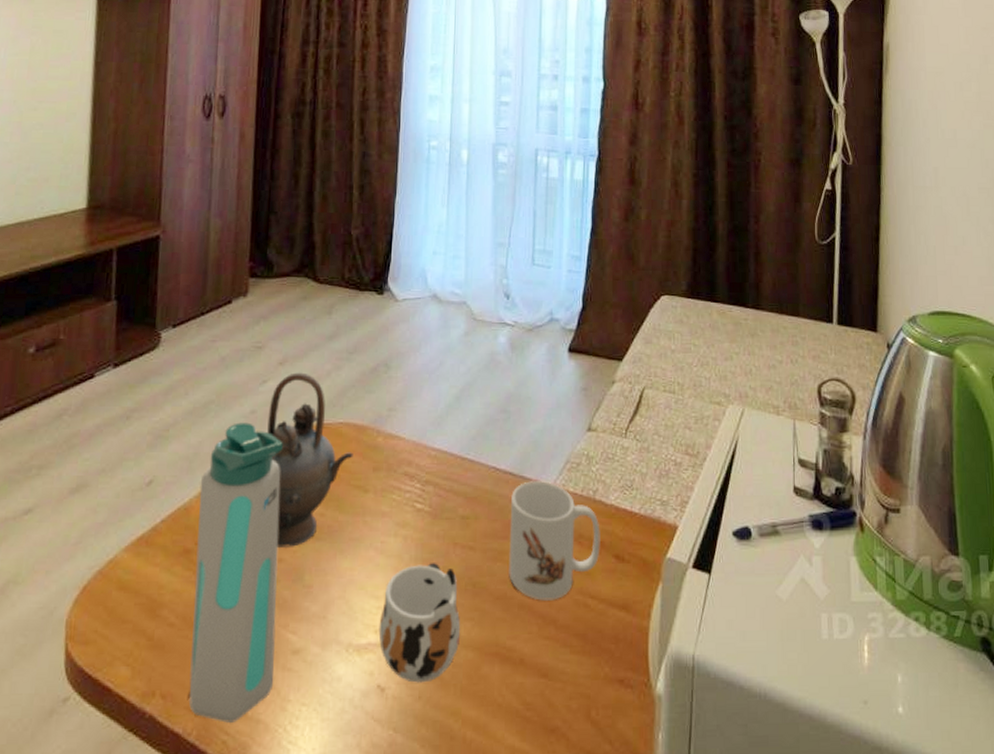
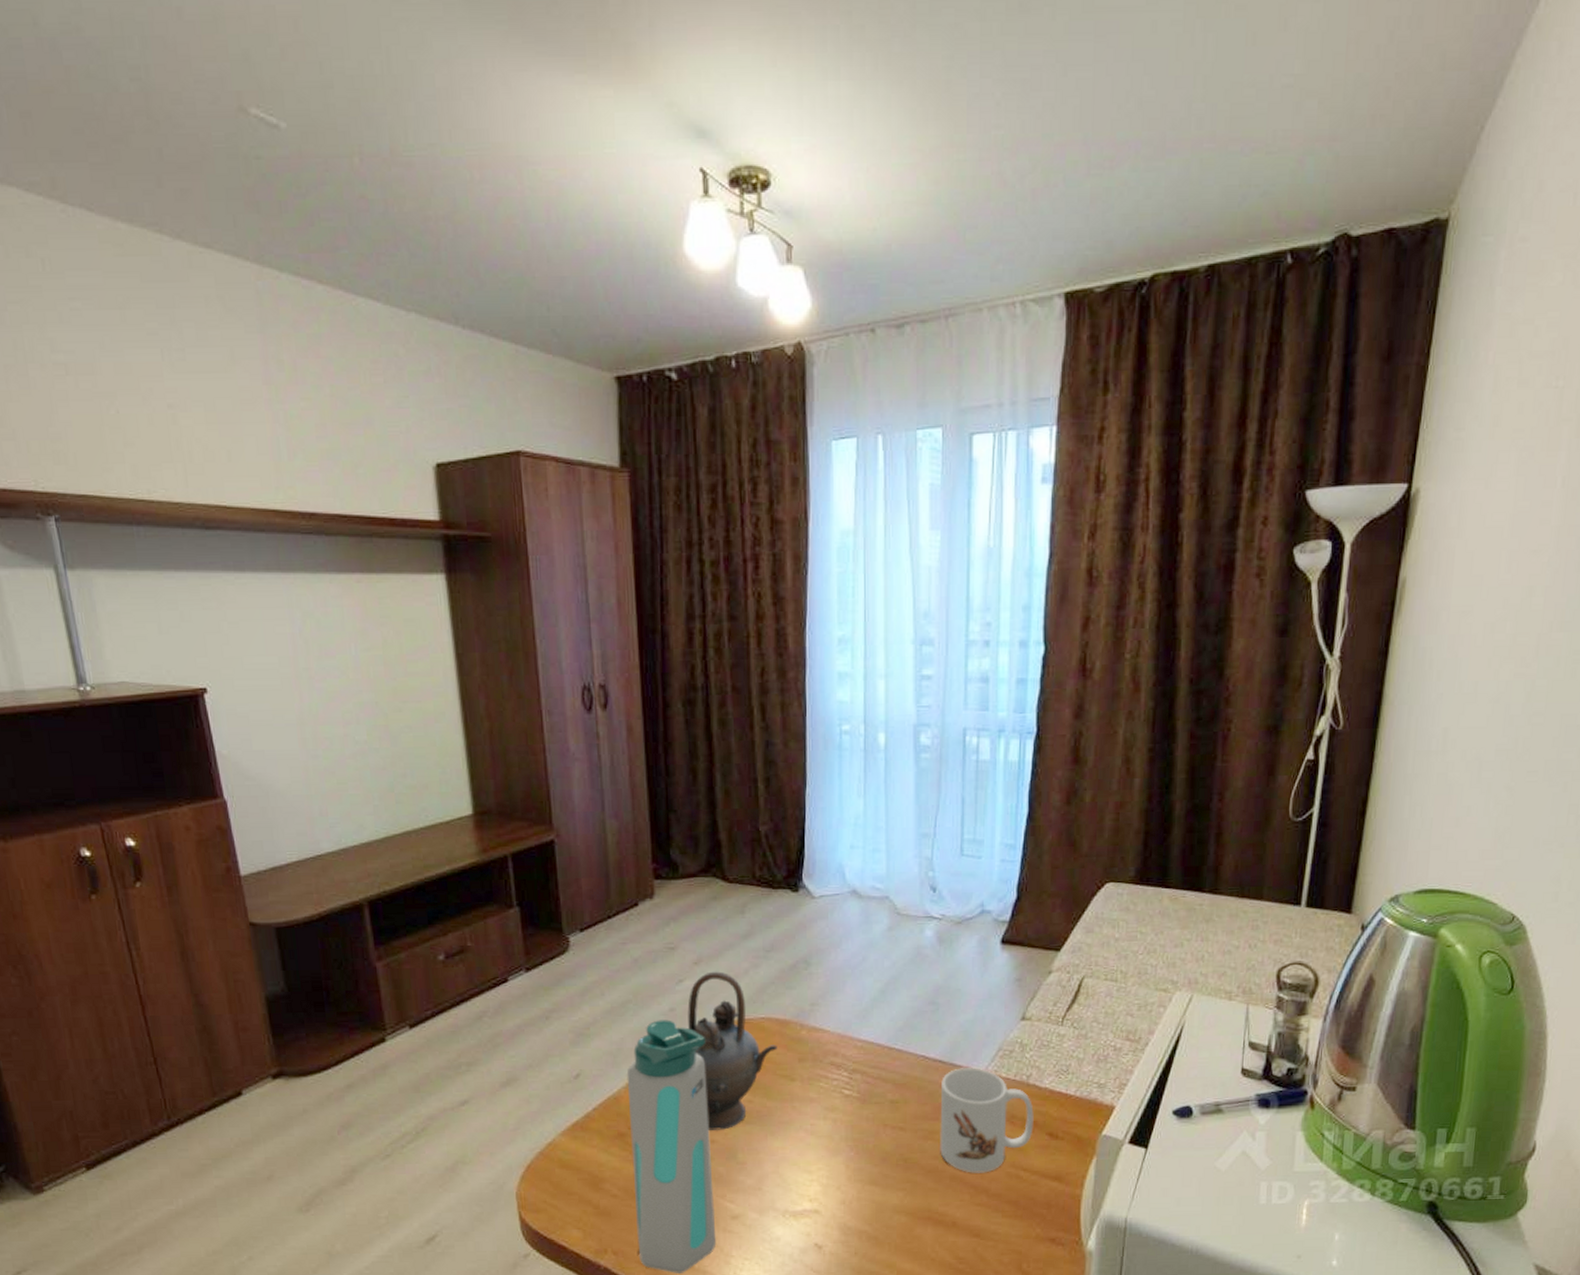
mug: present [378,563,461,683] -> none [813,1142,894,1242]

